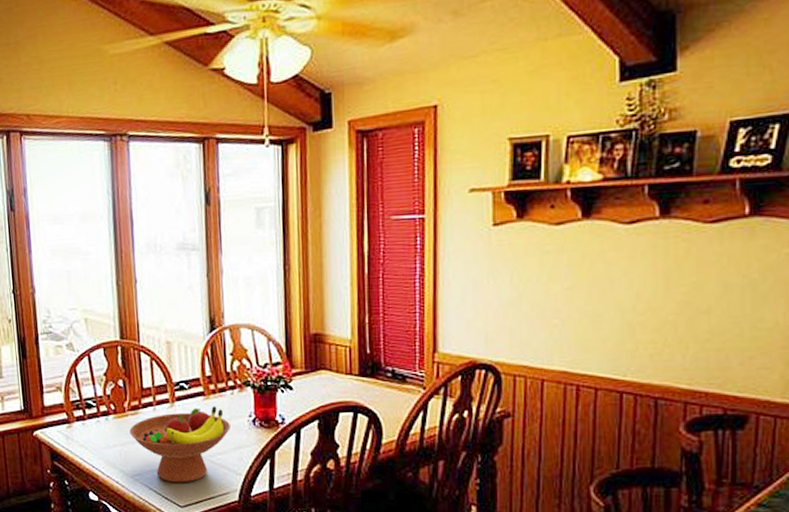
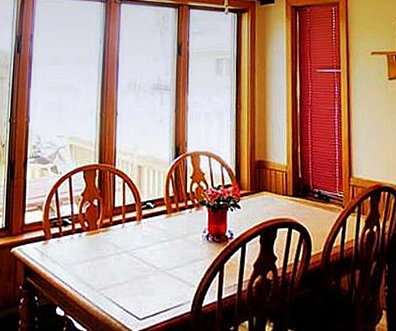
fruit bowl: present [129,406,230,483] -> none [99,223,187,296]

